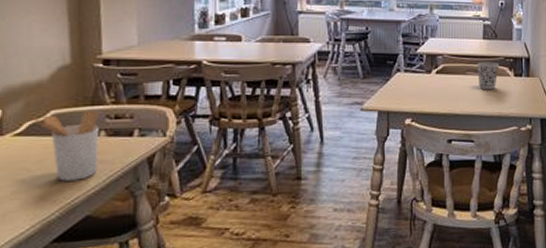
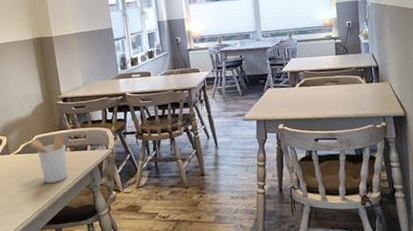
cup: present [477,61,500,90] -> none [333,72,352,97]

